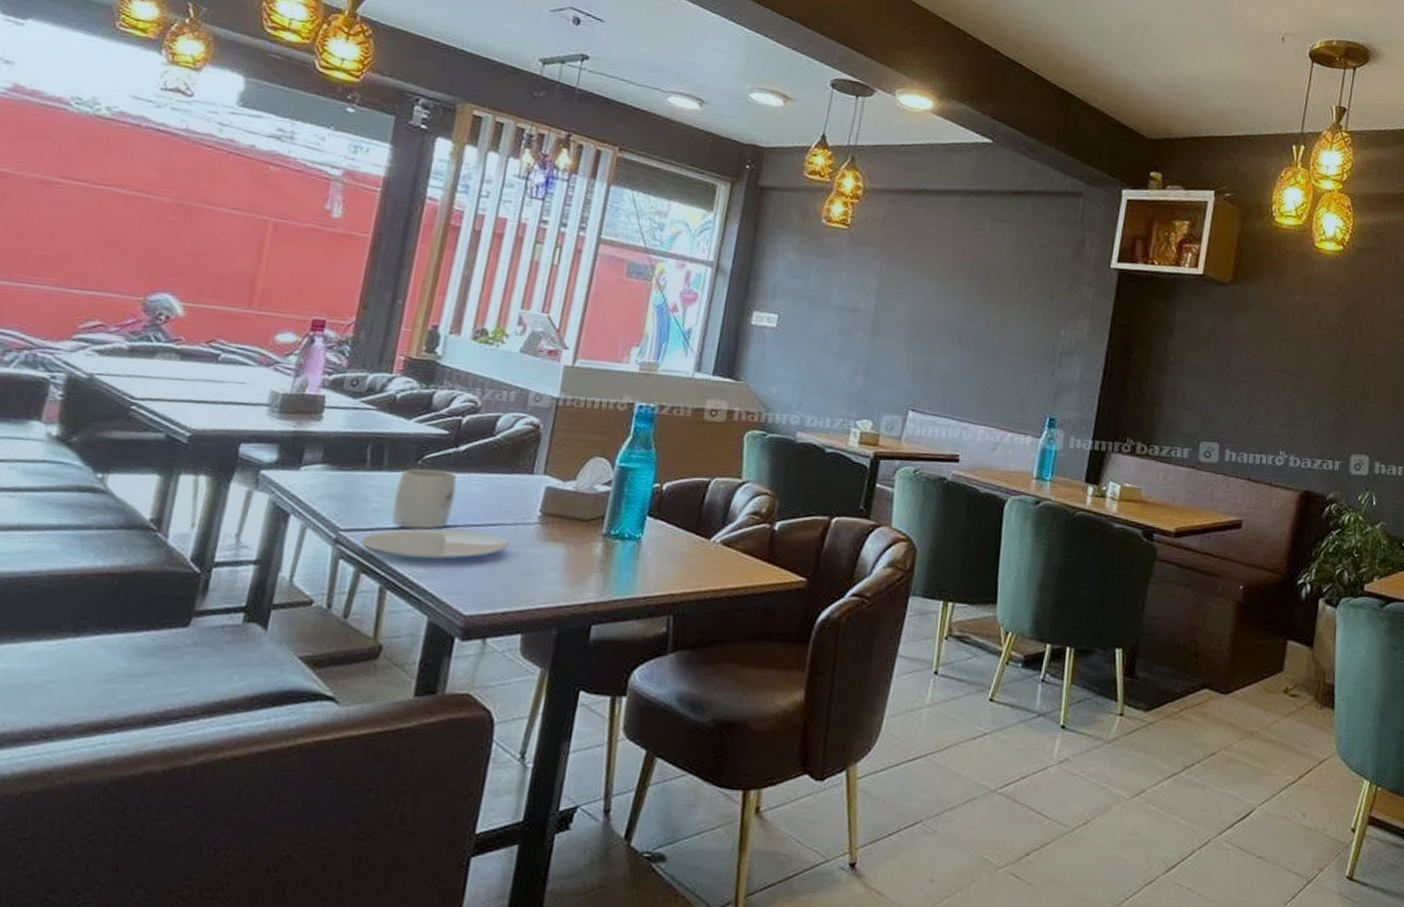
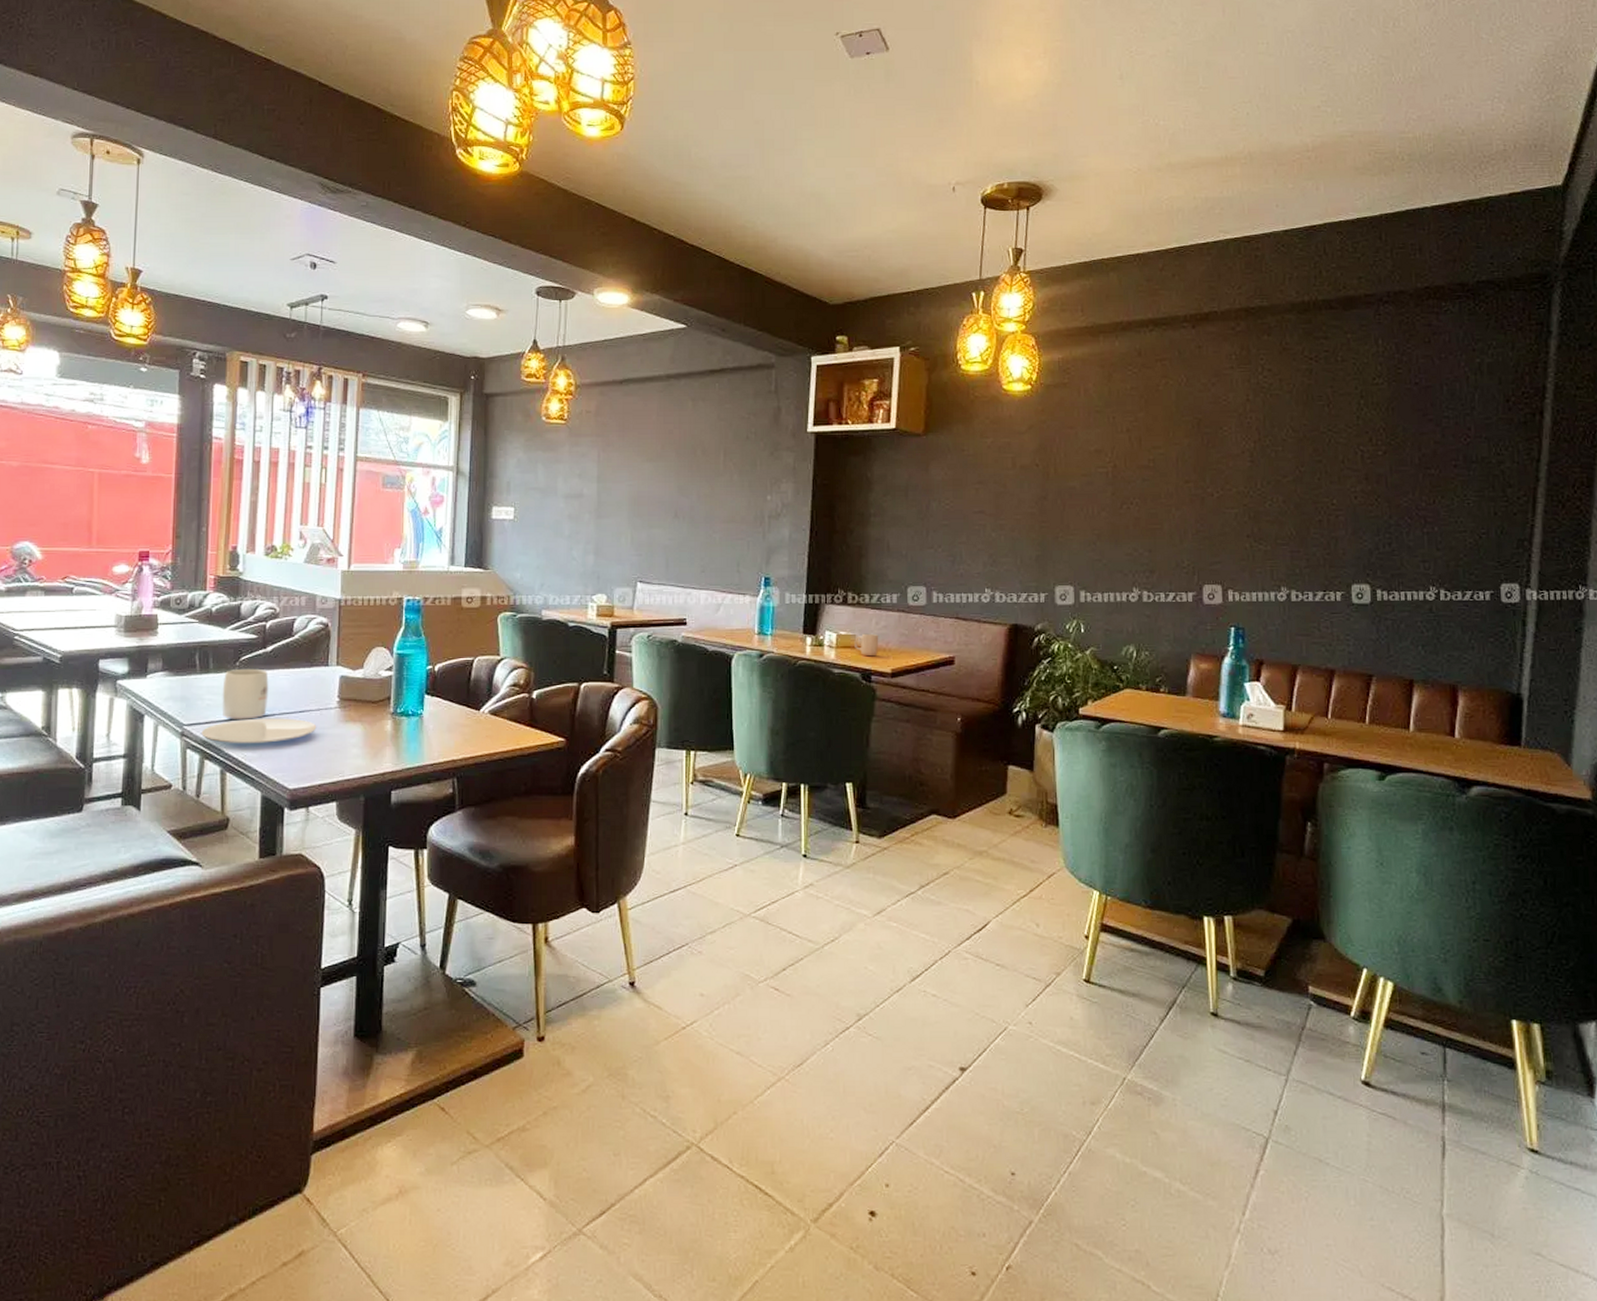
cup: none [1139,487,1166,514] -> present [854,633,879,657]

